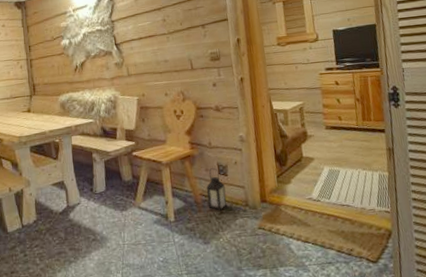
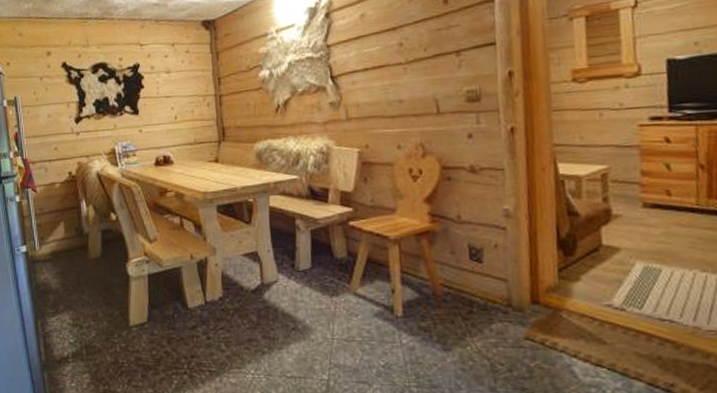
lantern: present [206,168,228,211] -> none [449,250,480,309]

